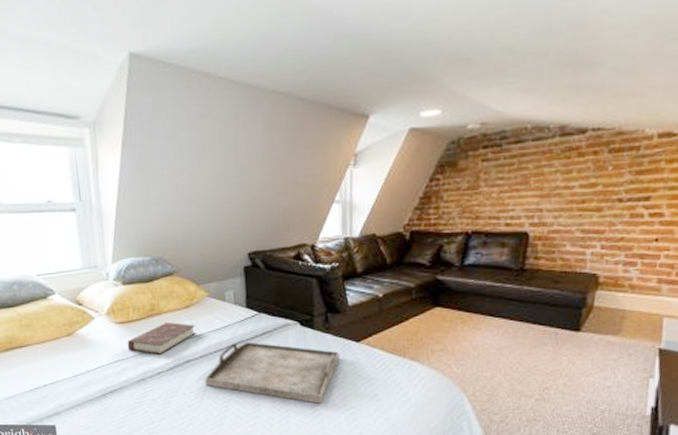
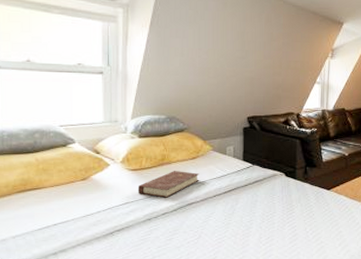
serving tray: present [205,341,340,404] -> none [204,188,315,239]

